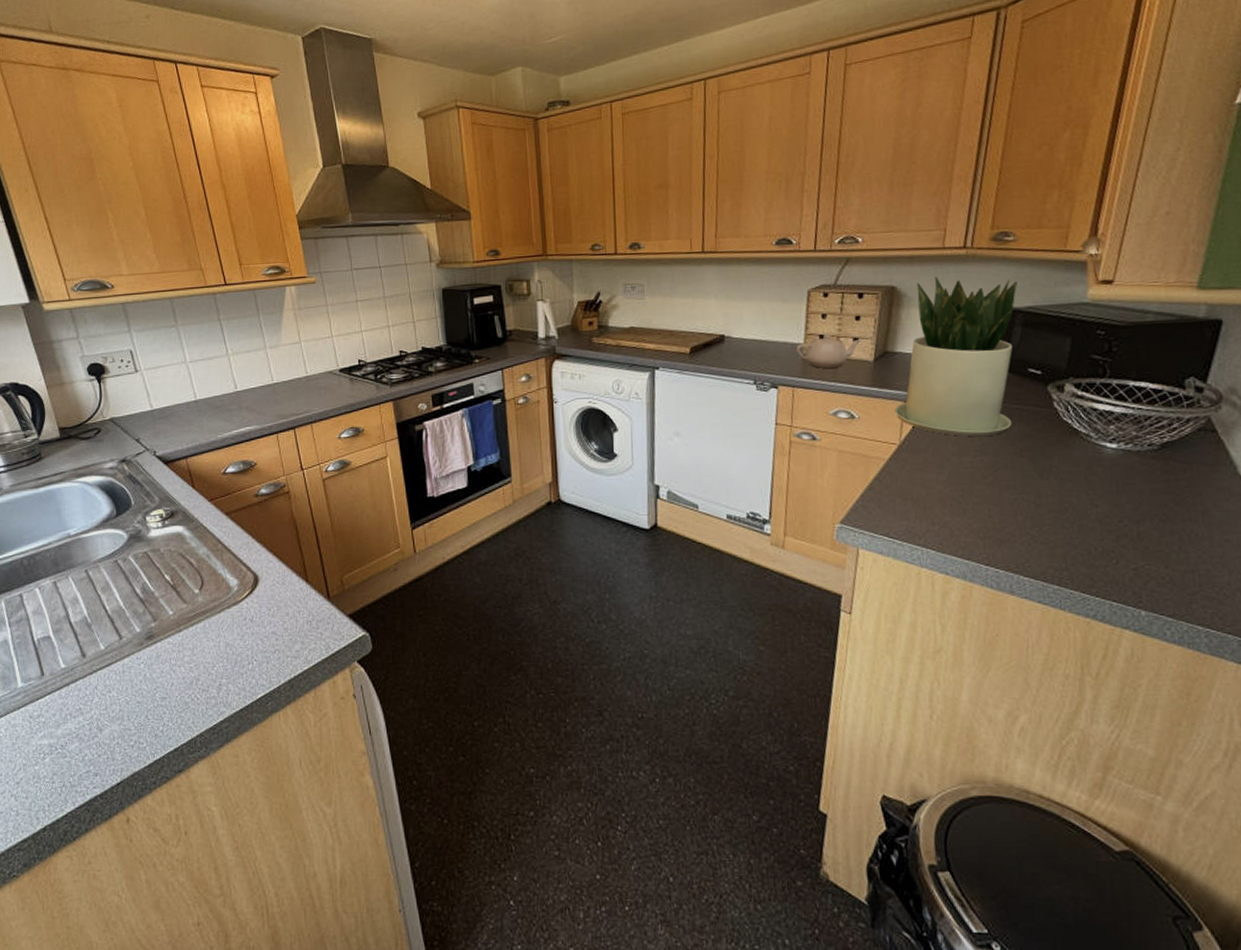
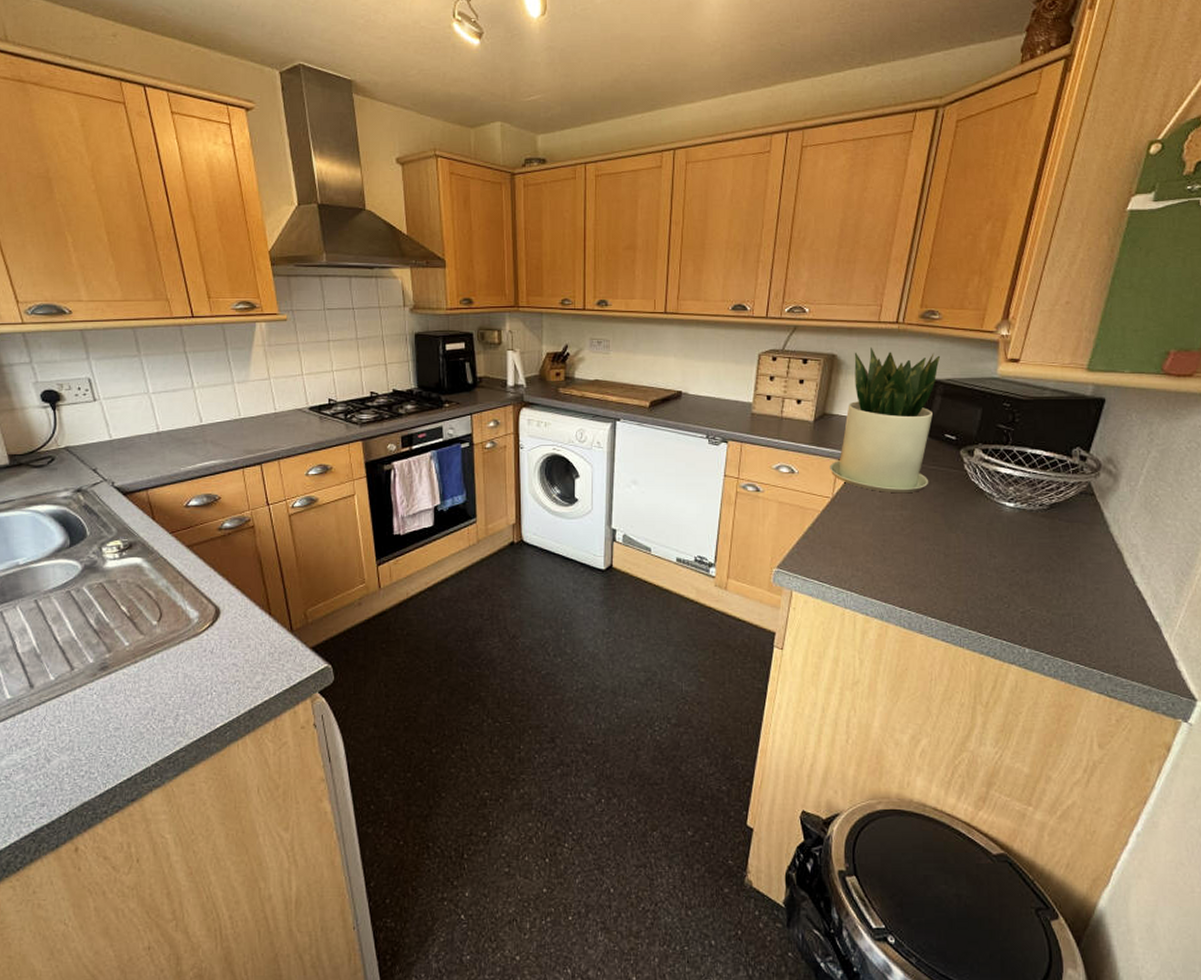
teapot: present [795,334,862,368] -> none [745,395,804,426]

